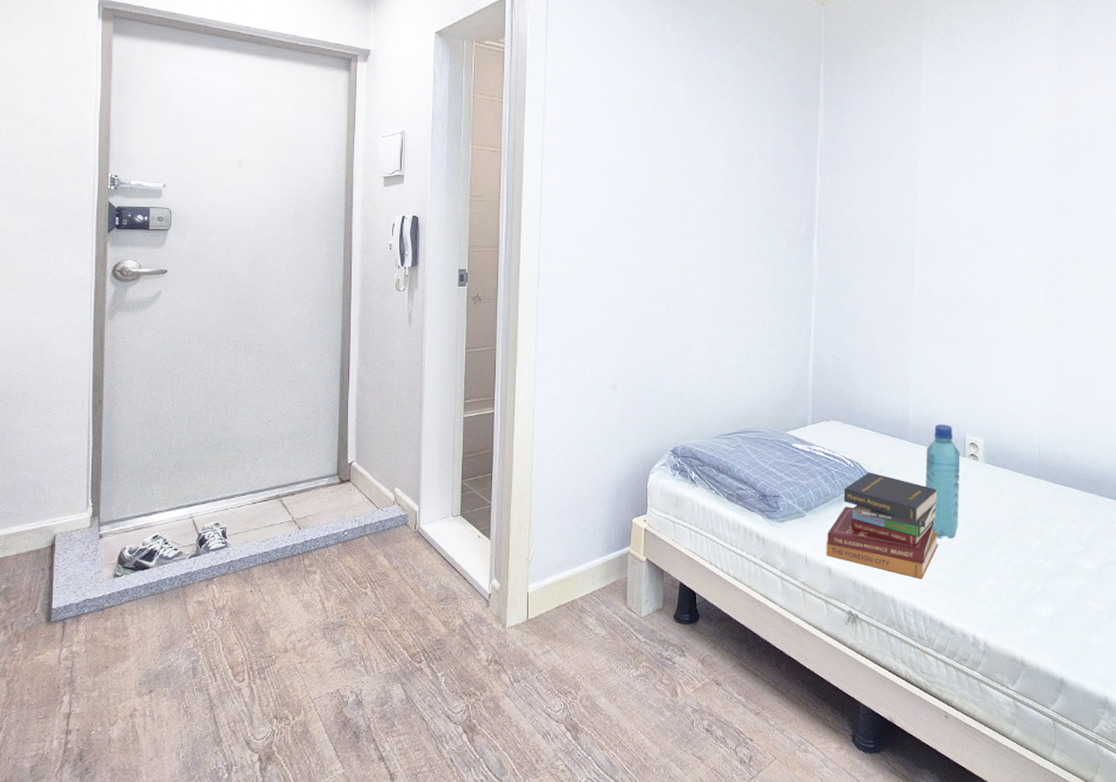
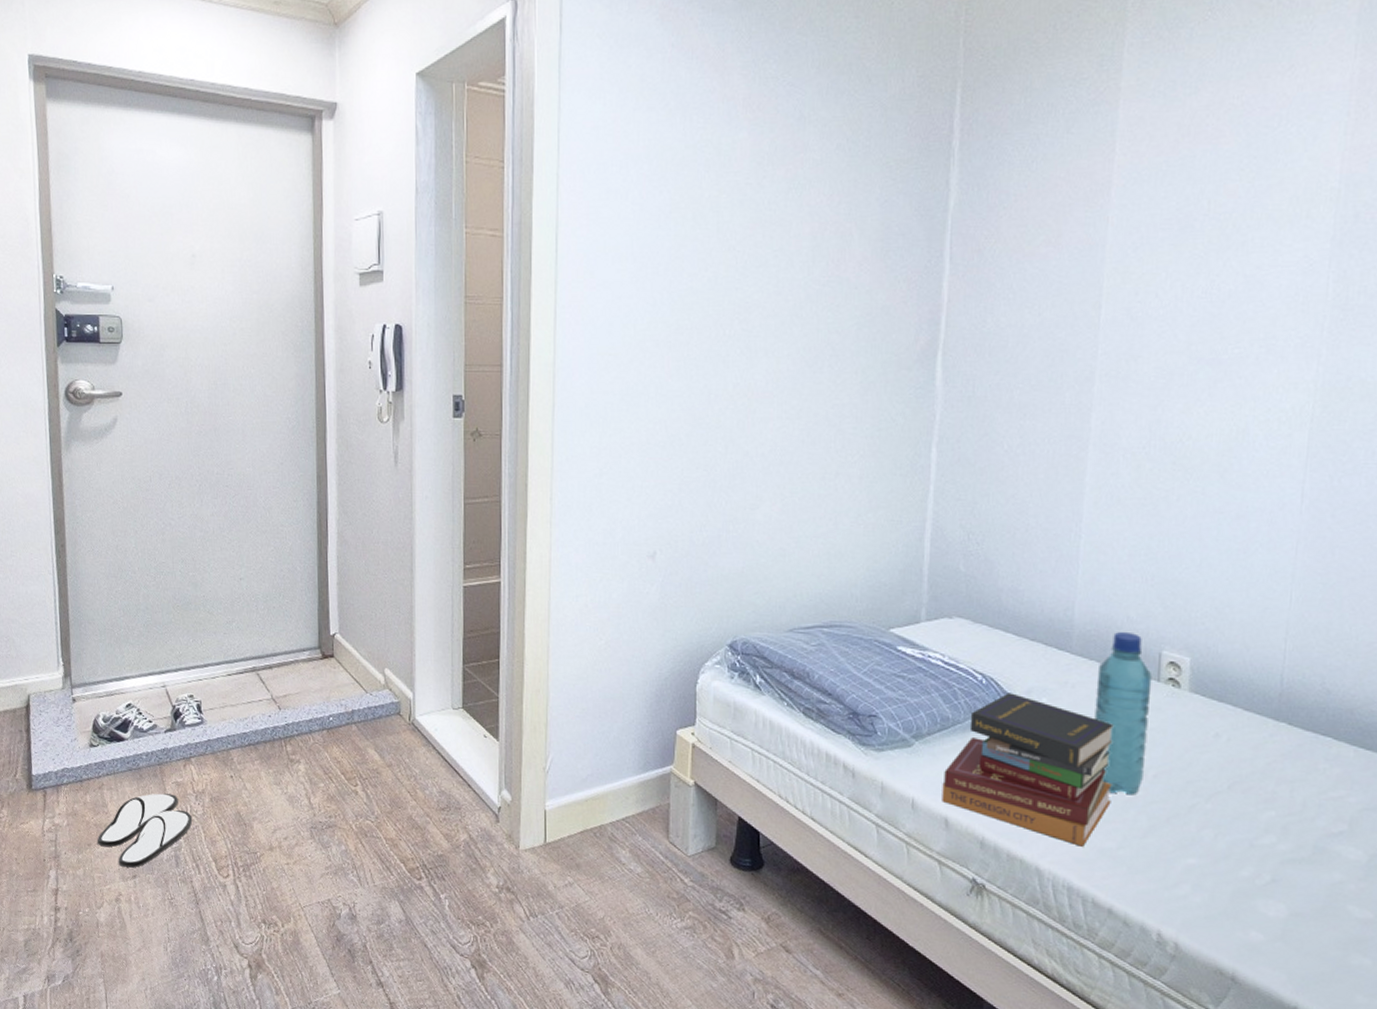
slippers: none [114,612,212,684] -> present [97,793,193,868]

